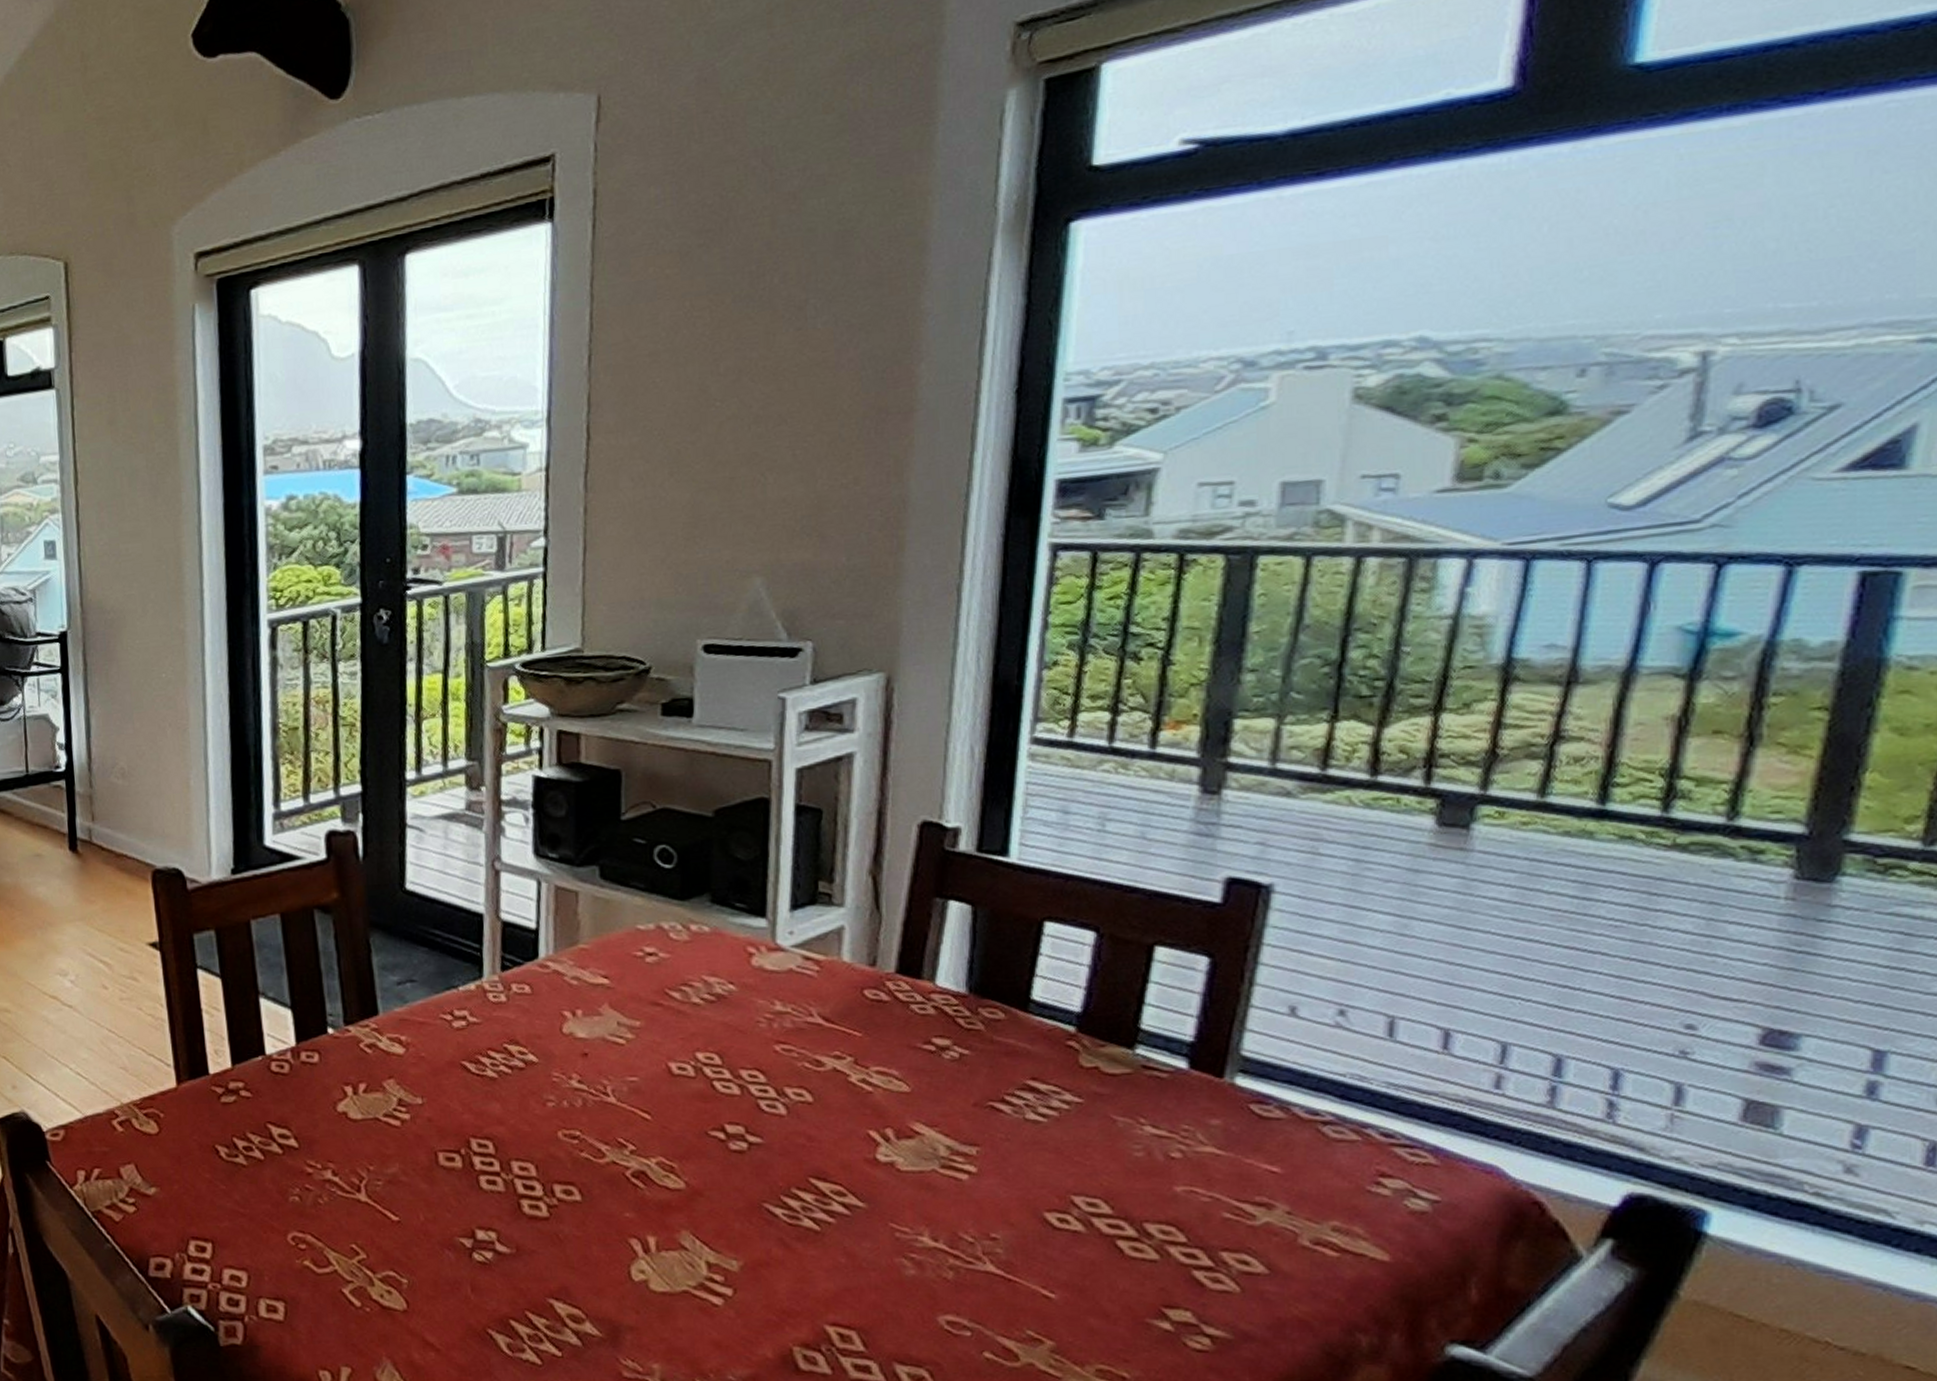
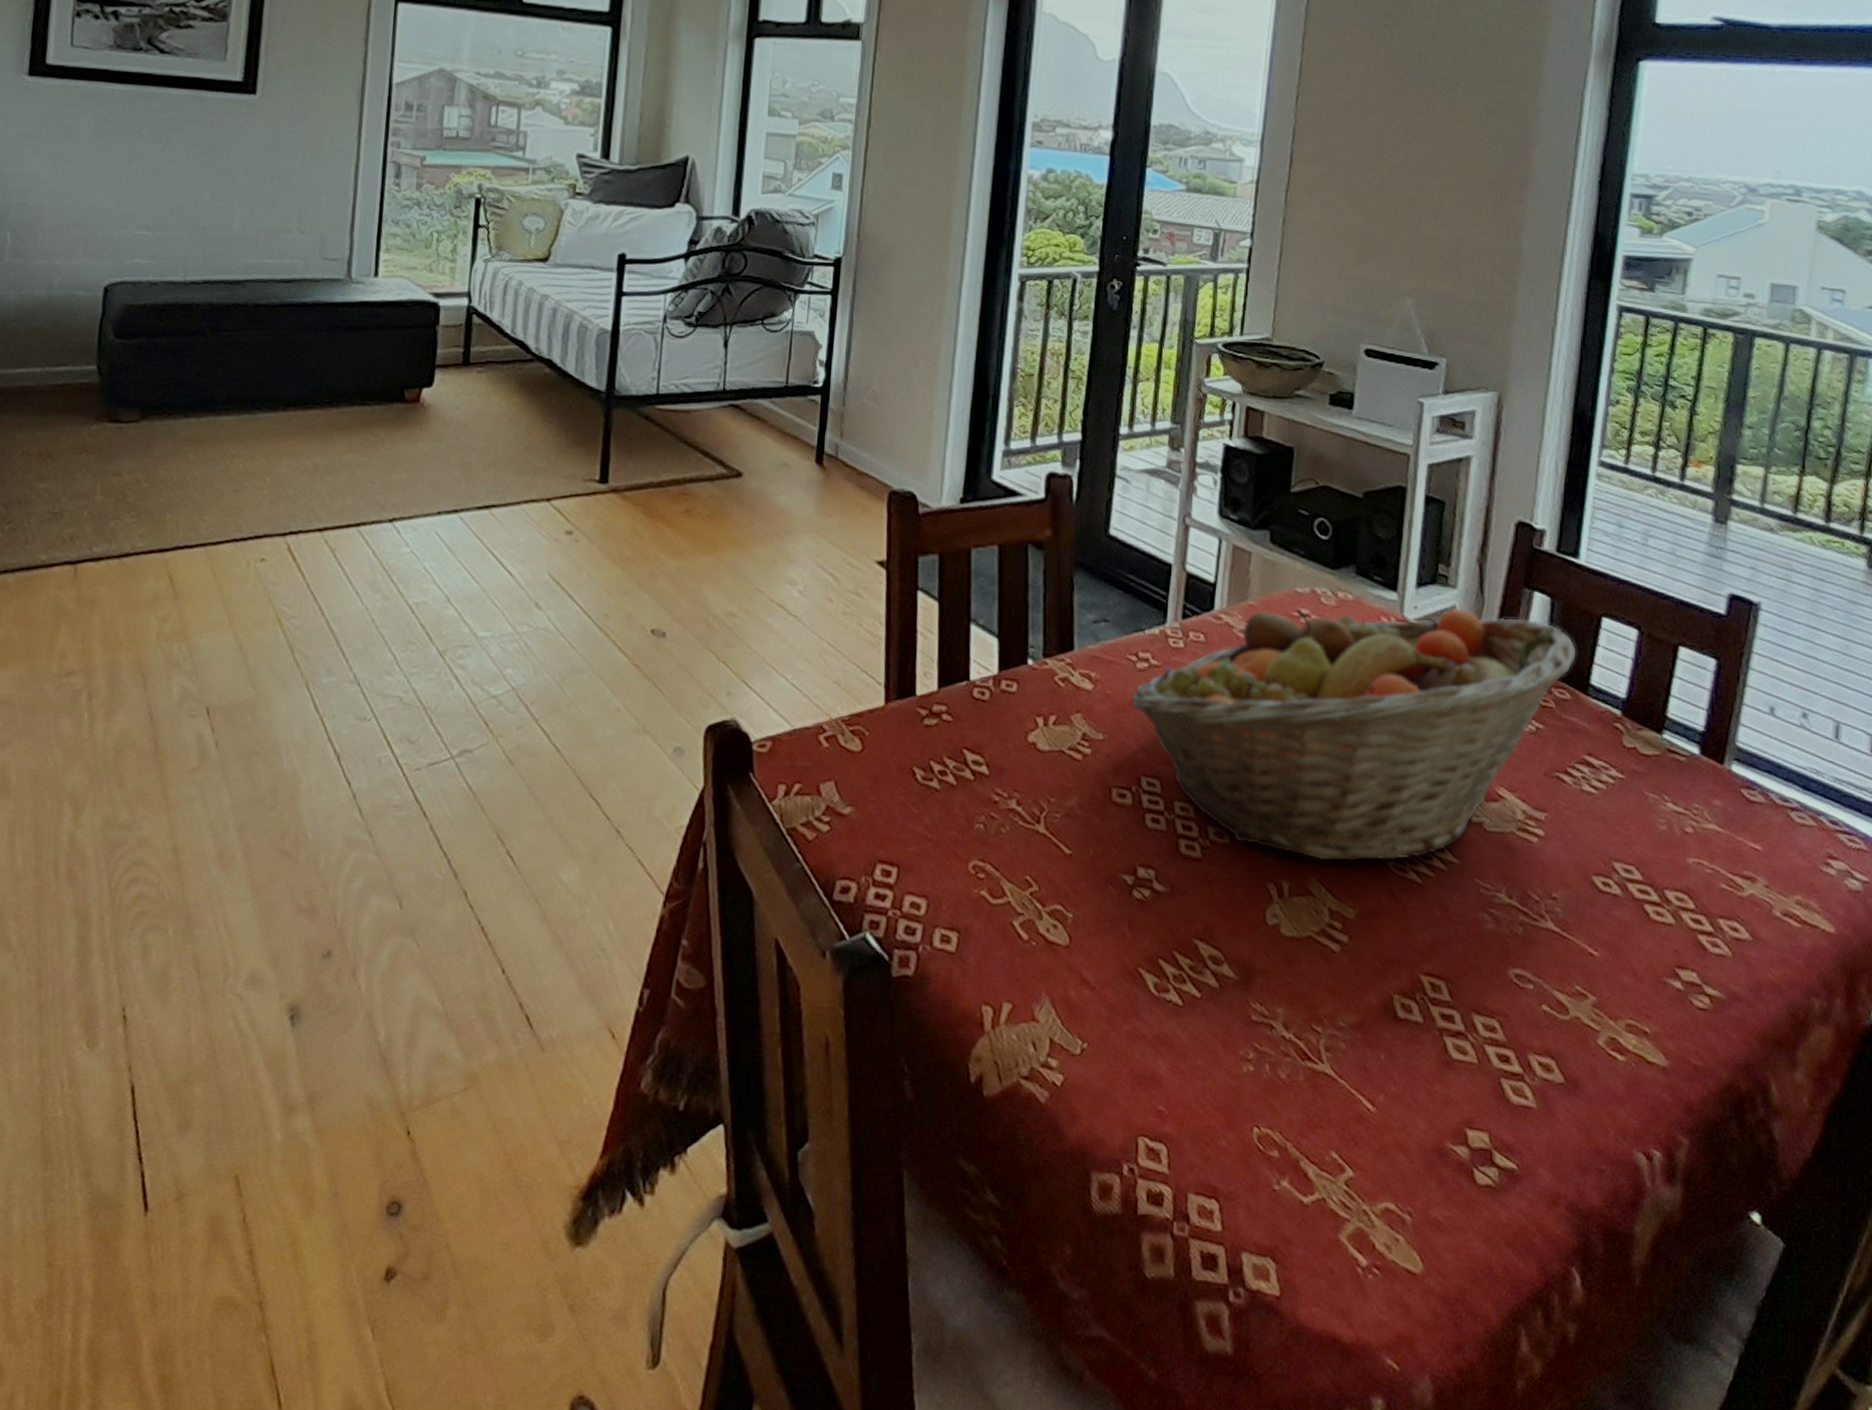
fruit basket: none [451,928,1010,1213] -> present [1132,608,1576,862]

